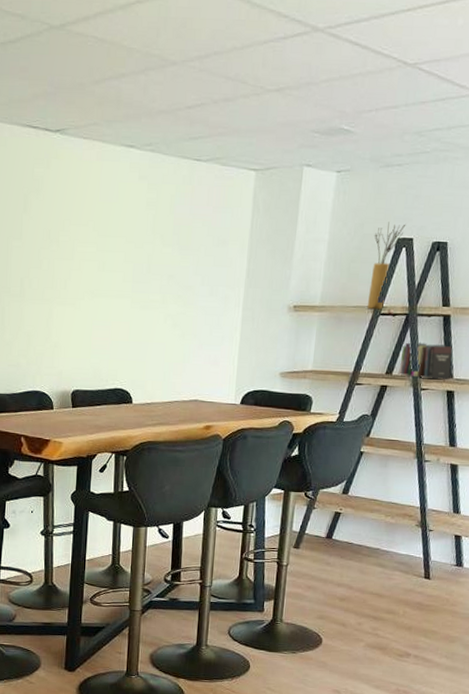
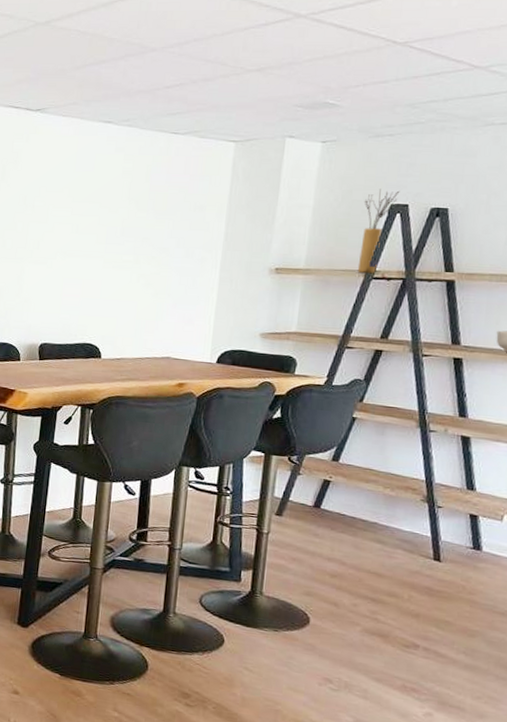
books: present [399,342,452,380] -> none [396,307,458,346]

